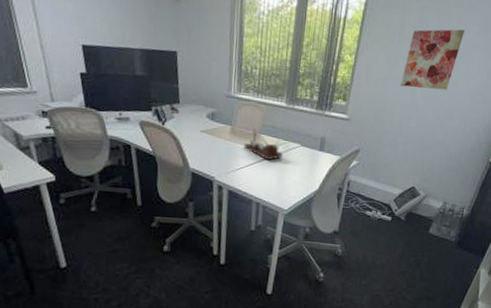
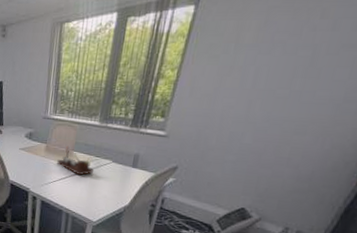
wall art: present [400,29,465,90] -> none [233,25,332,100]

